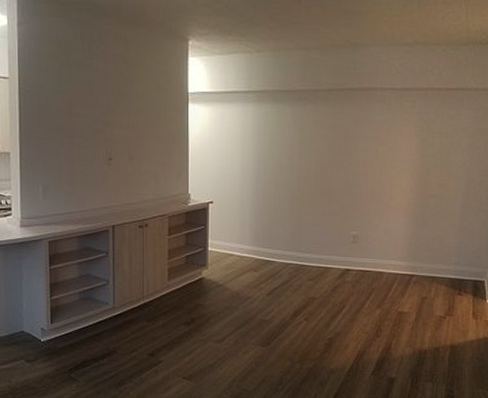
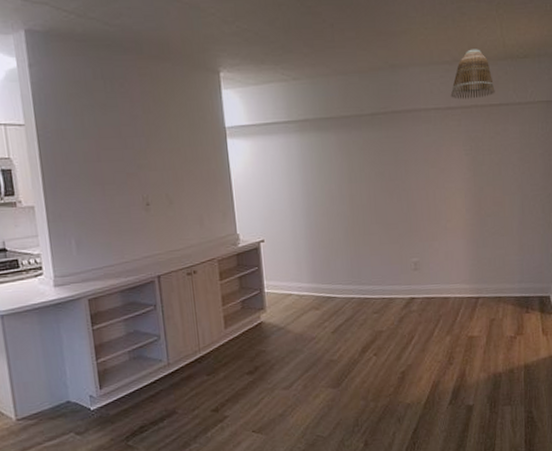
lamp shade: none [407,32,453,82] -> present [450,49,495,99]

